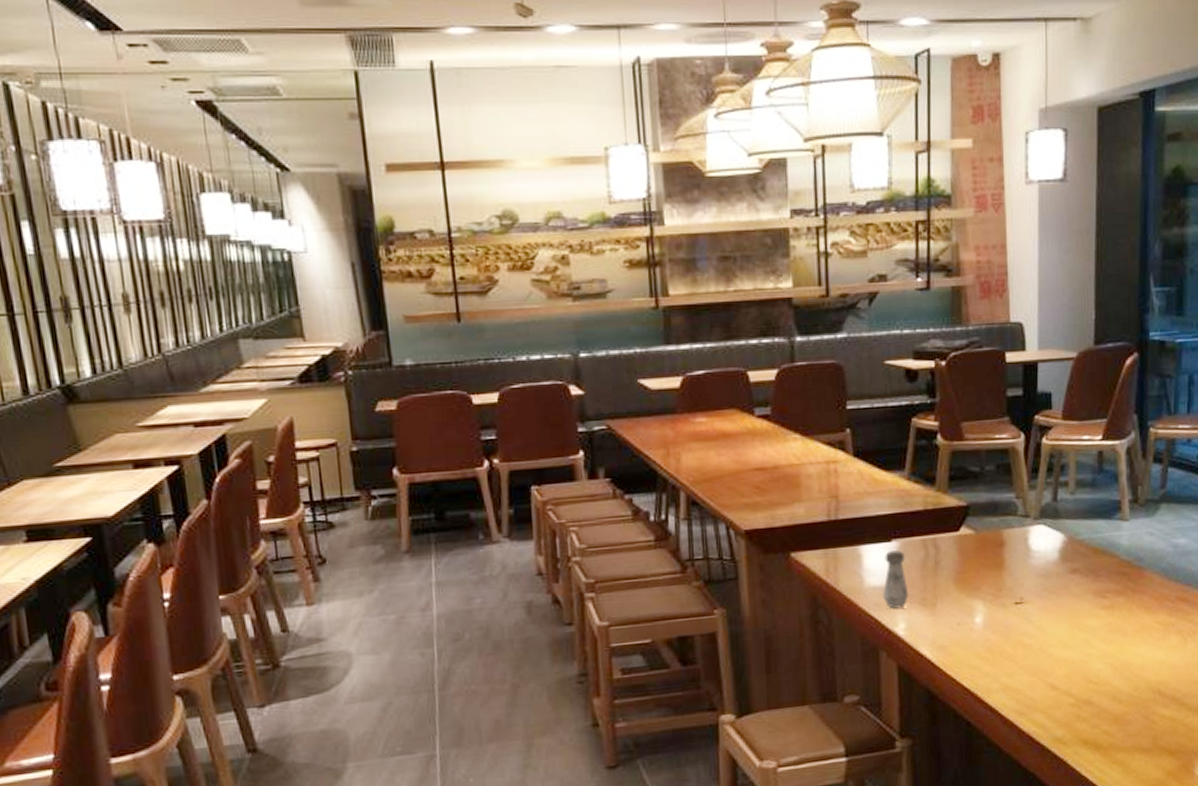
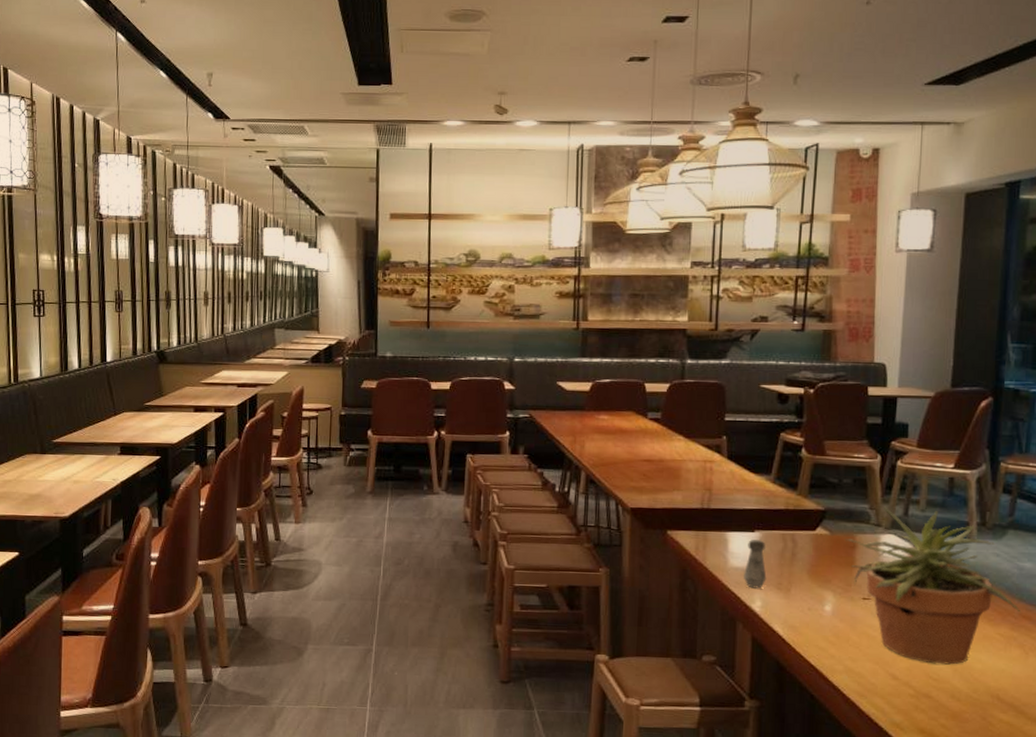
potted plant: none [993,492,1178,666] -> present [846,506,1021,665]

